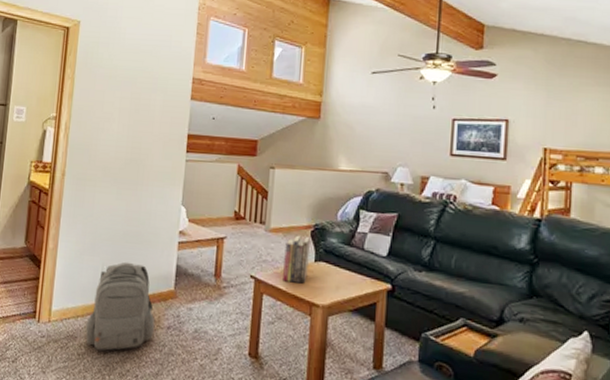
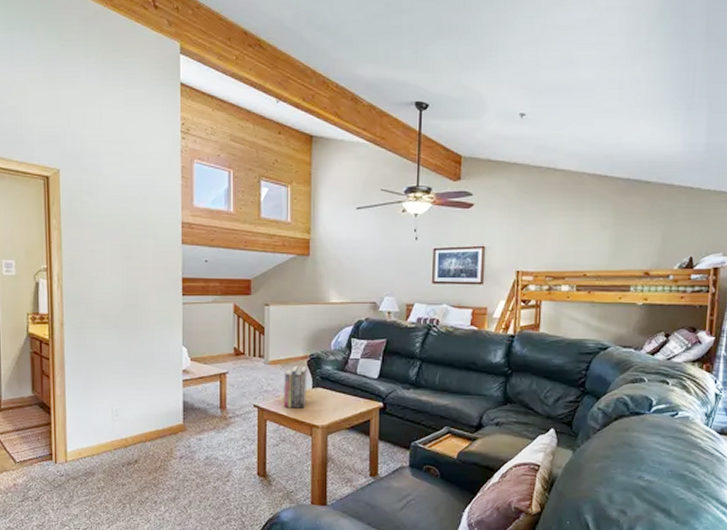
backpack: present [85,261,156,351] -> none [102,402,168,483]

